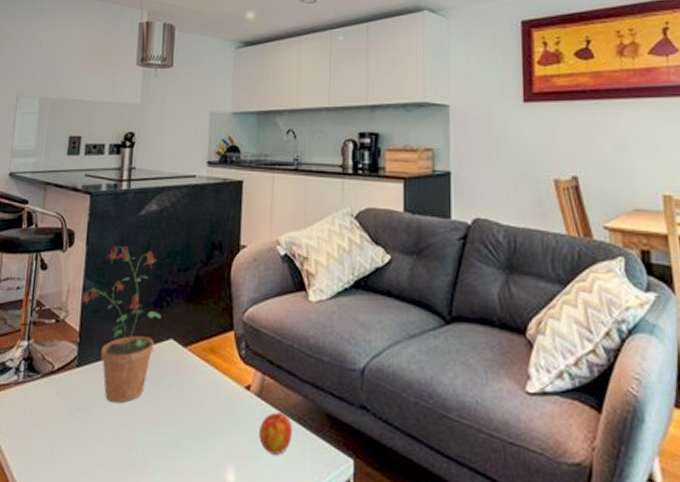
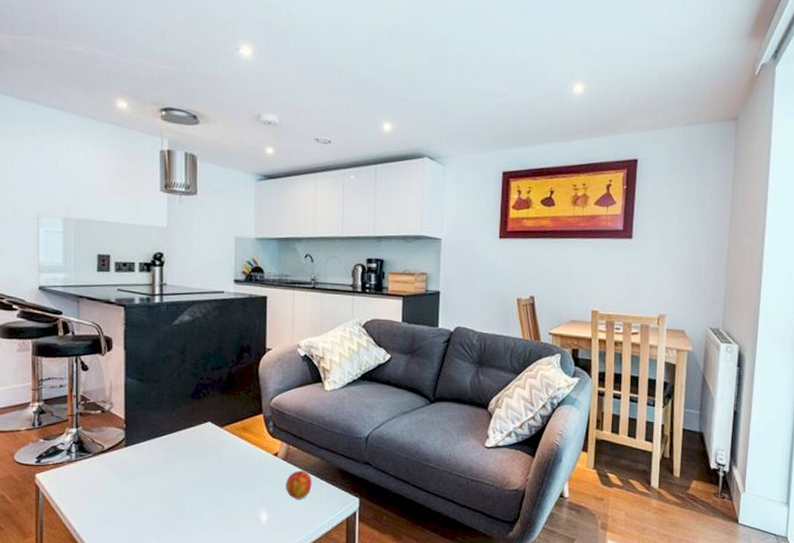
potted plant: present [81,246,162,404] -> none [124,350,199,472]

